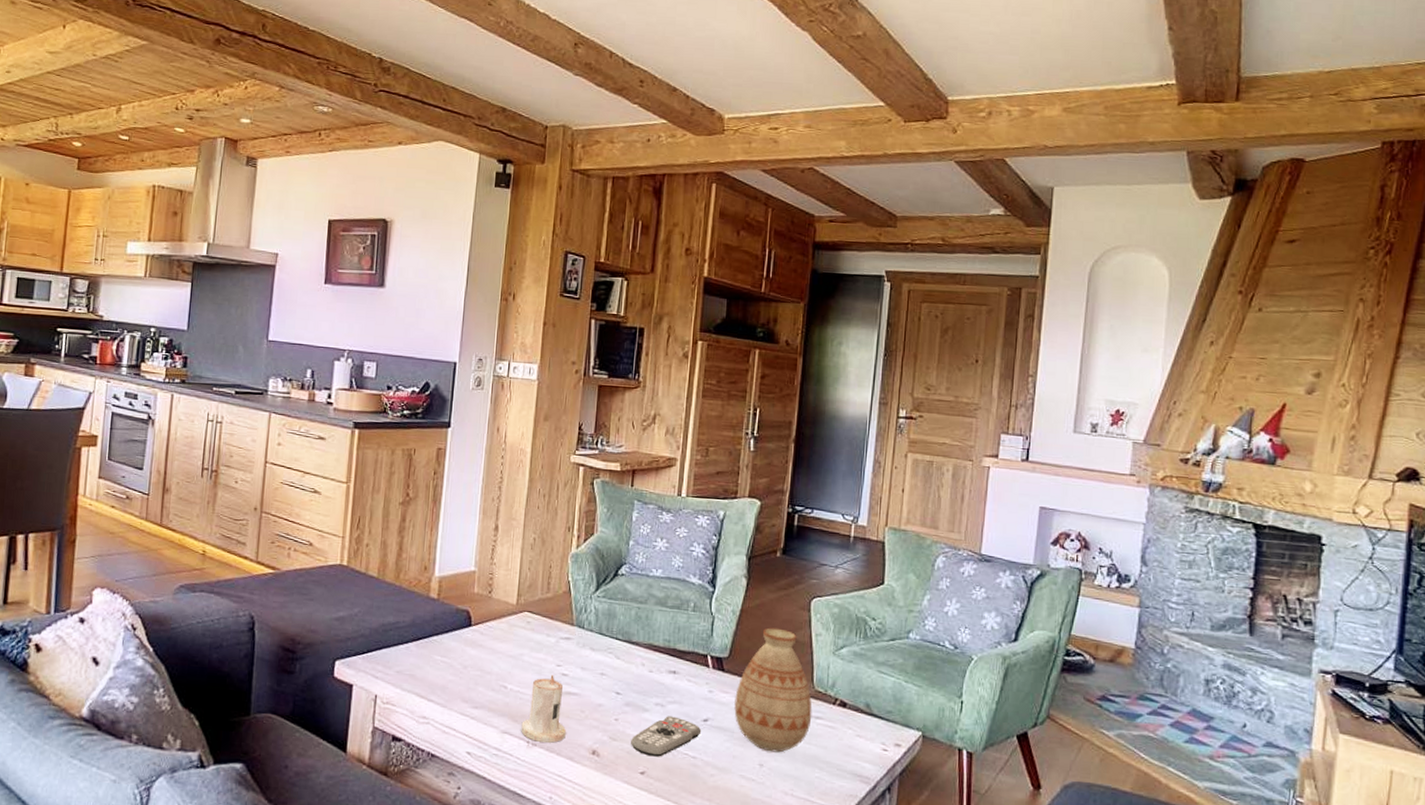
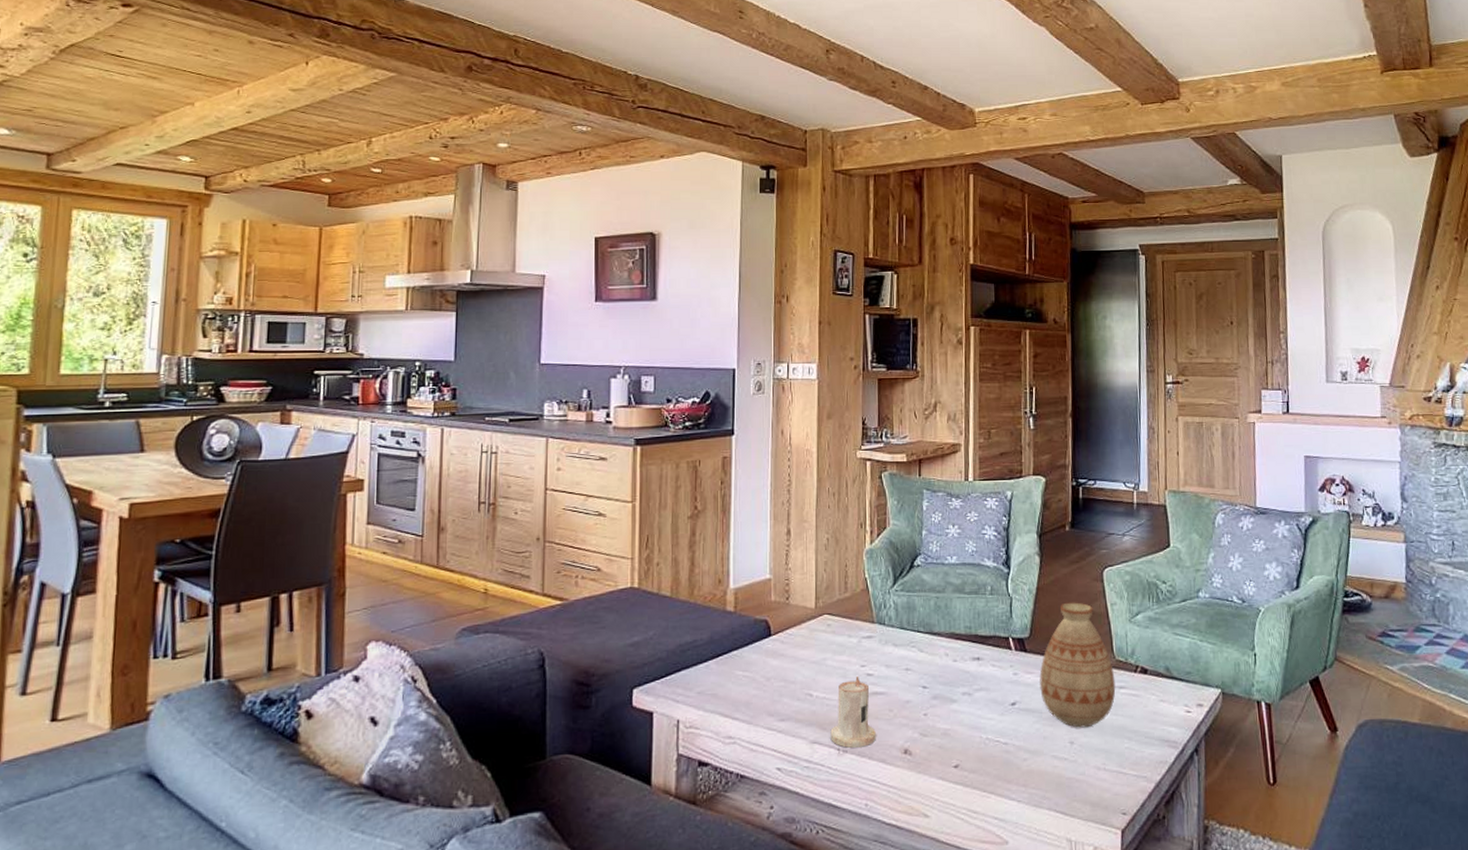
remote control: present [631,716,702,757] -> none [942,704,1011,748]

